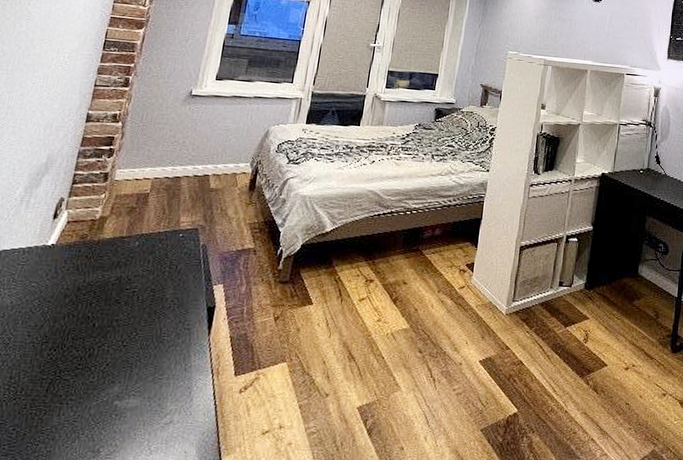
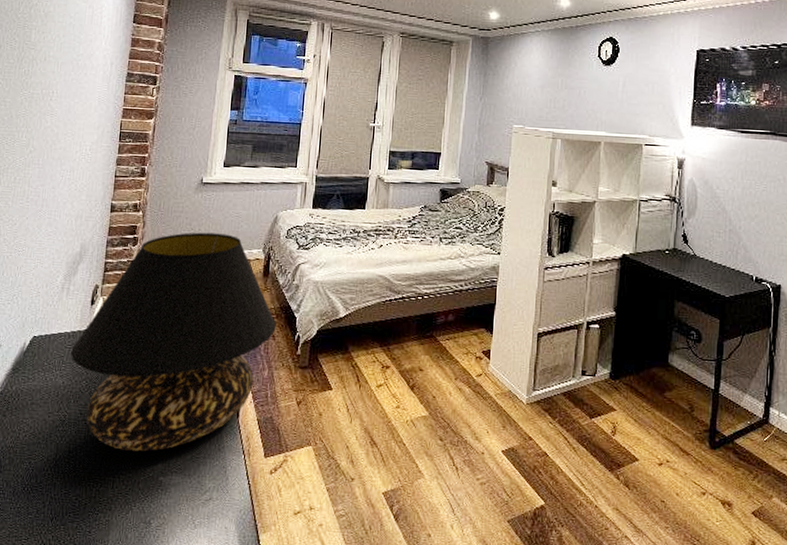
table lamp: none [24,145,259,375] -> present [71,232,277,452]

